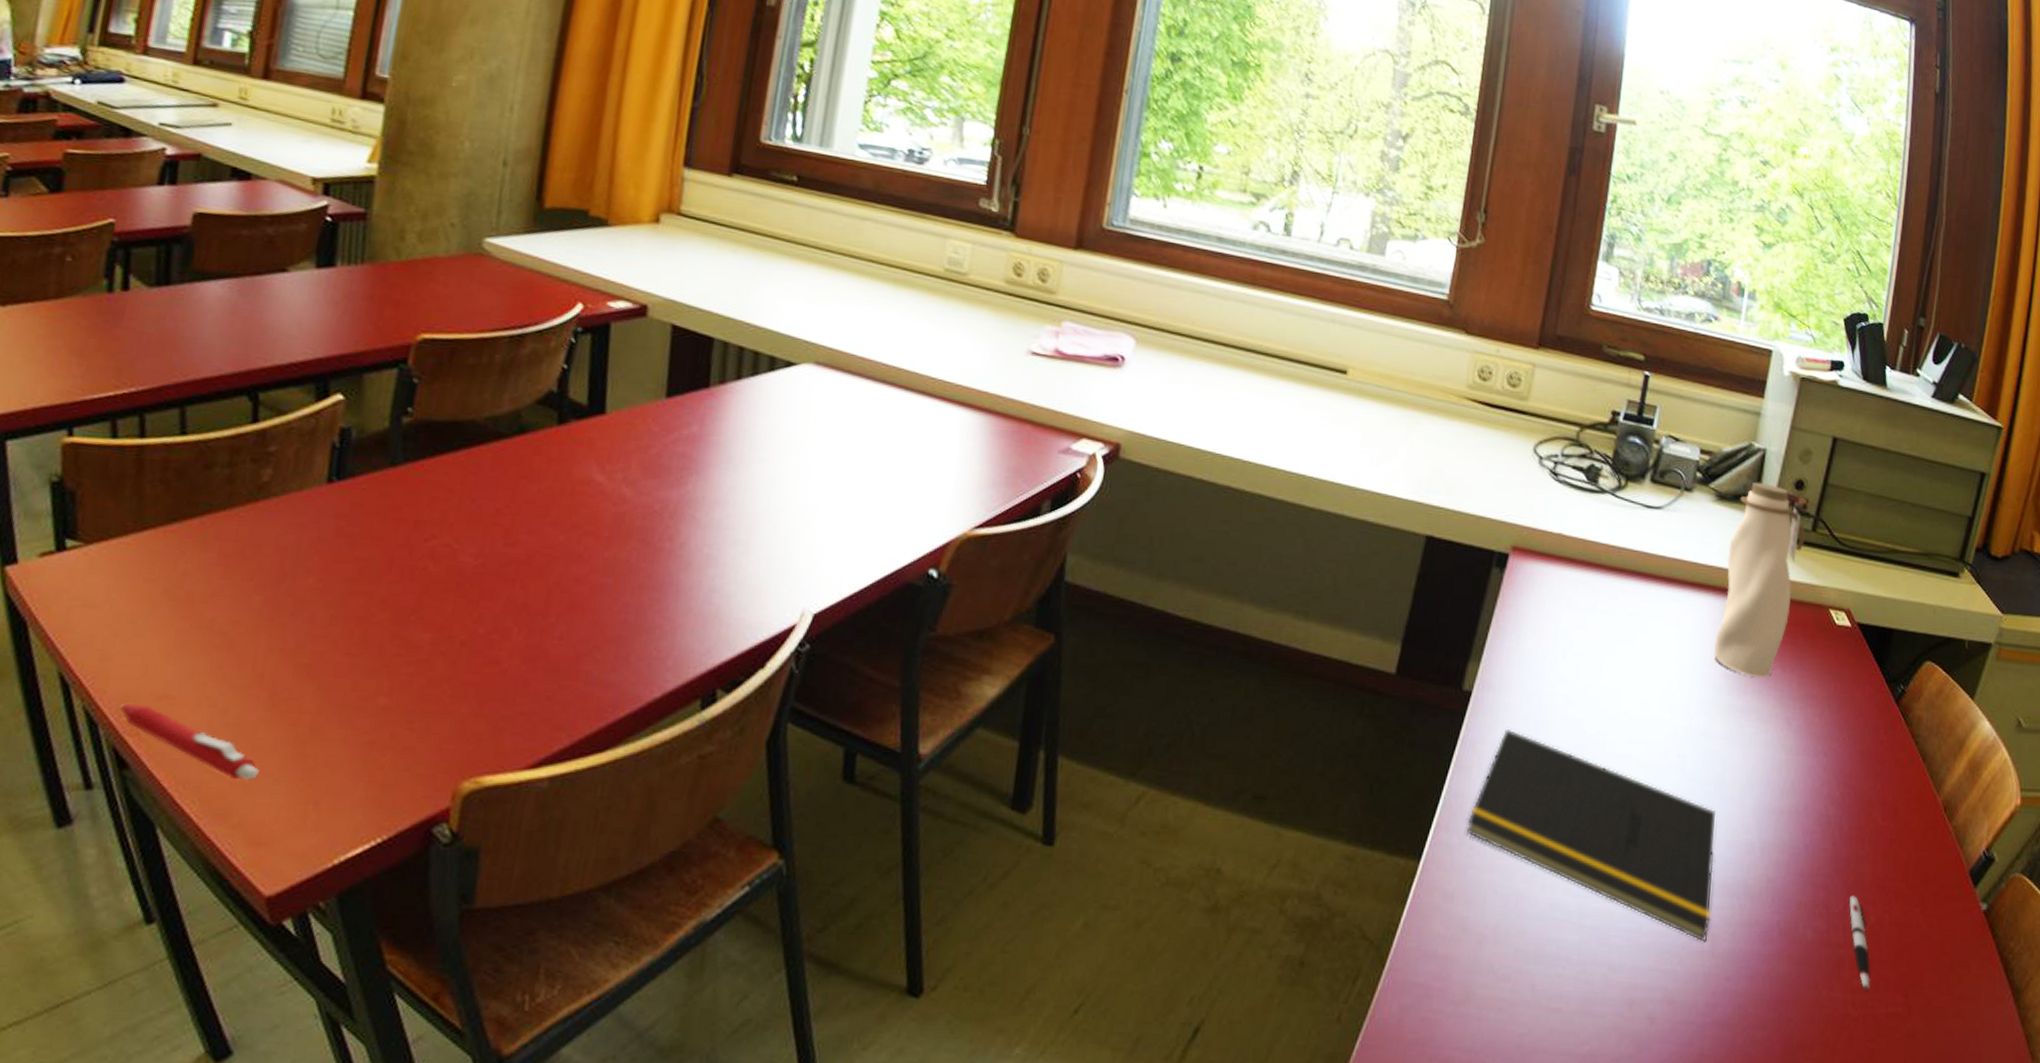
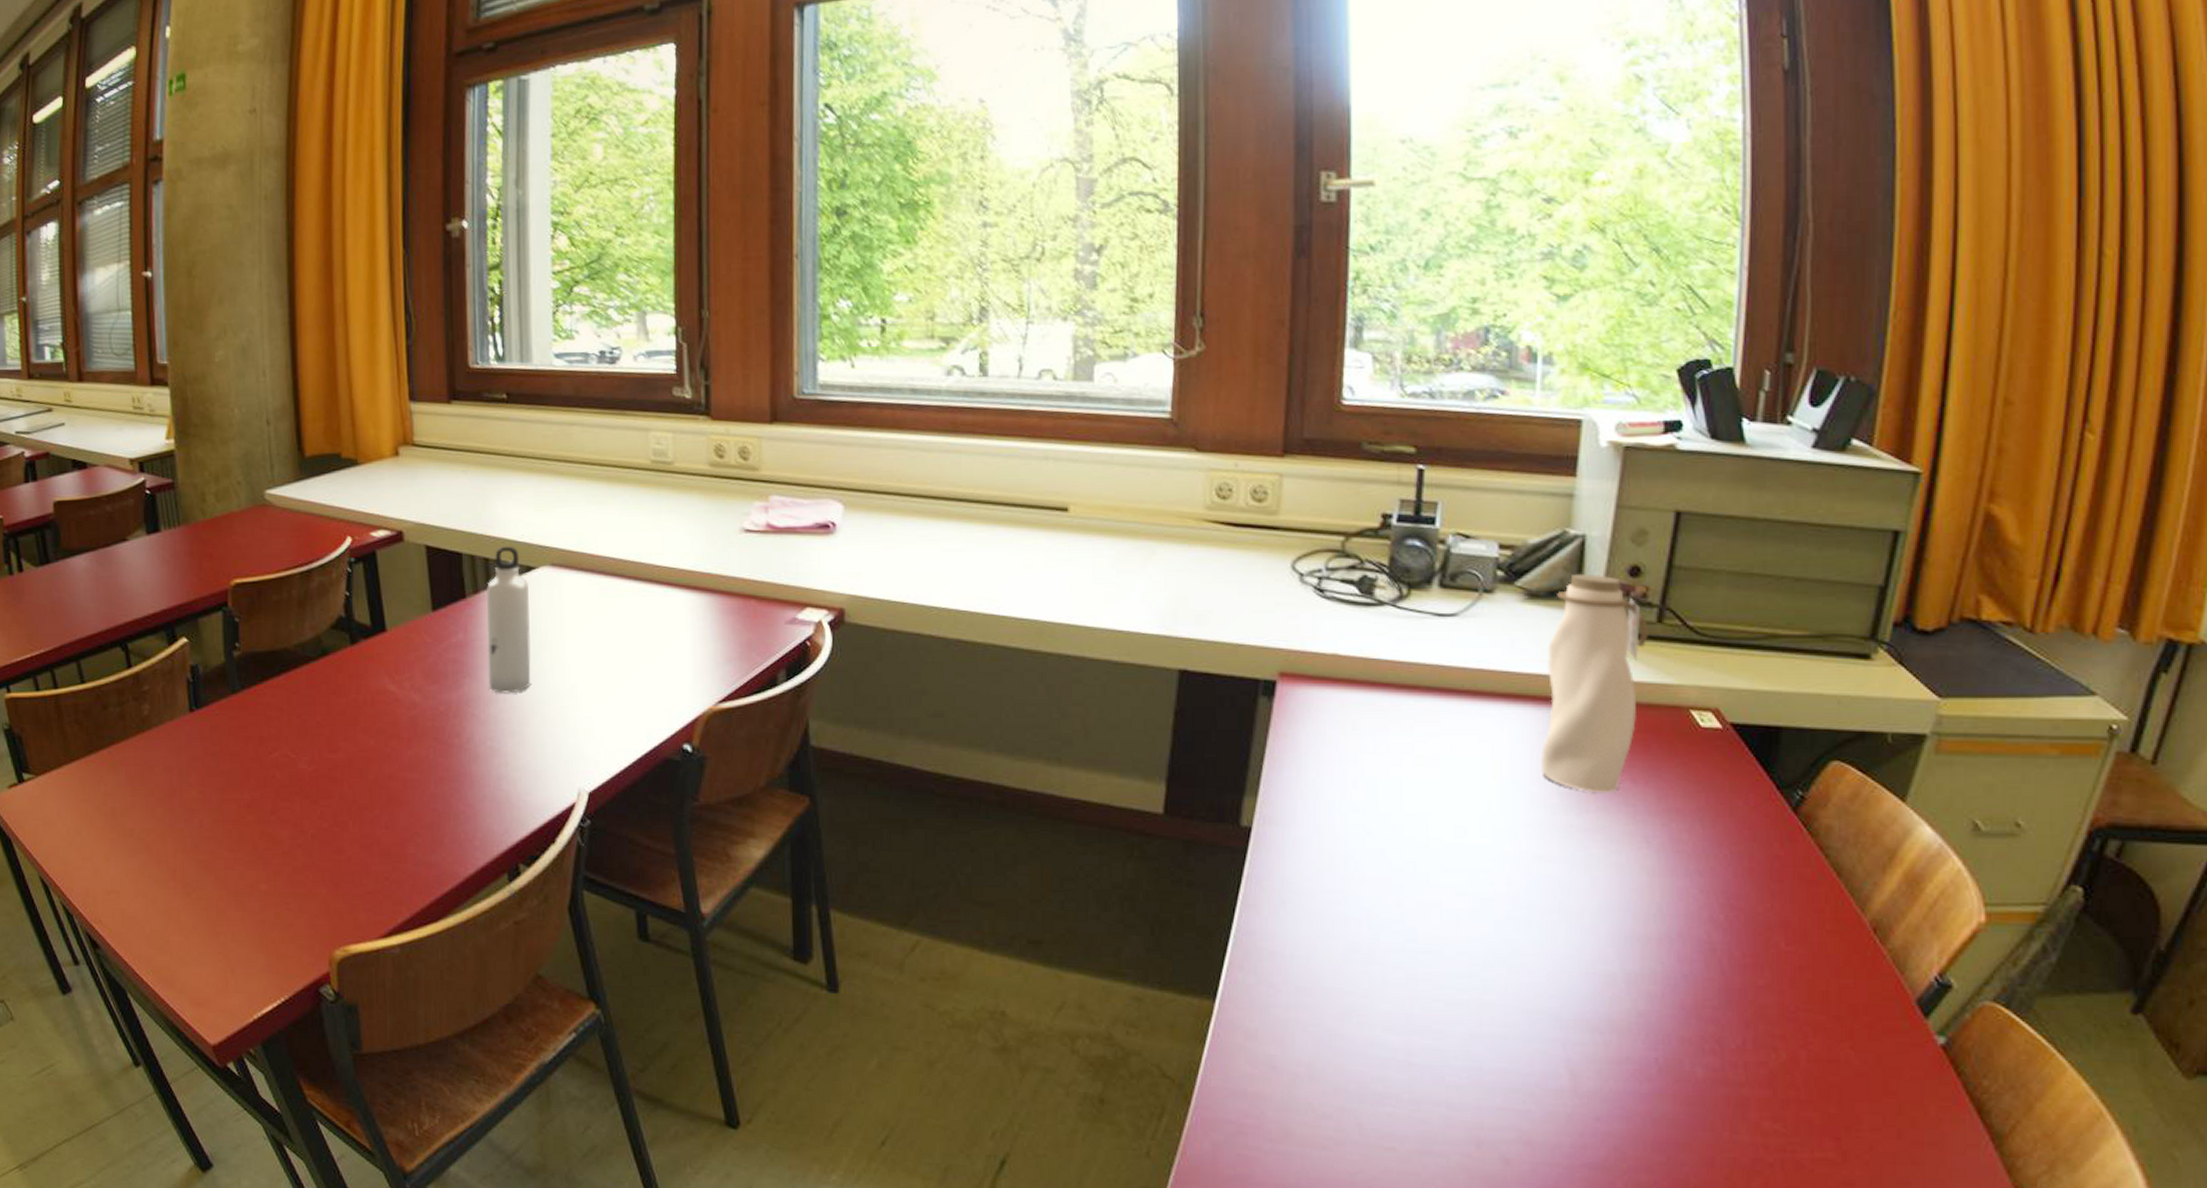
pen: present [119,703,259,781] -> none [84,898,188,955]
water bottle: none [718,336,785,498] -> present [487,546,531,694]
notepad: present [1466,730,1716,942] -> none [1263,864,1568,1081]
pen: present [1849,895,1871,992] -> none [1750,1029,1787,1135]

